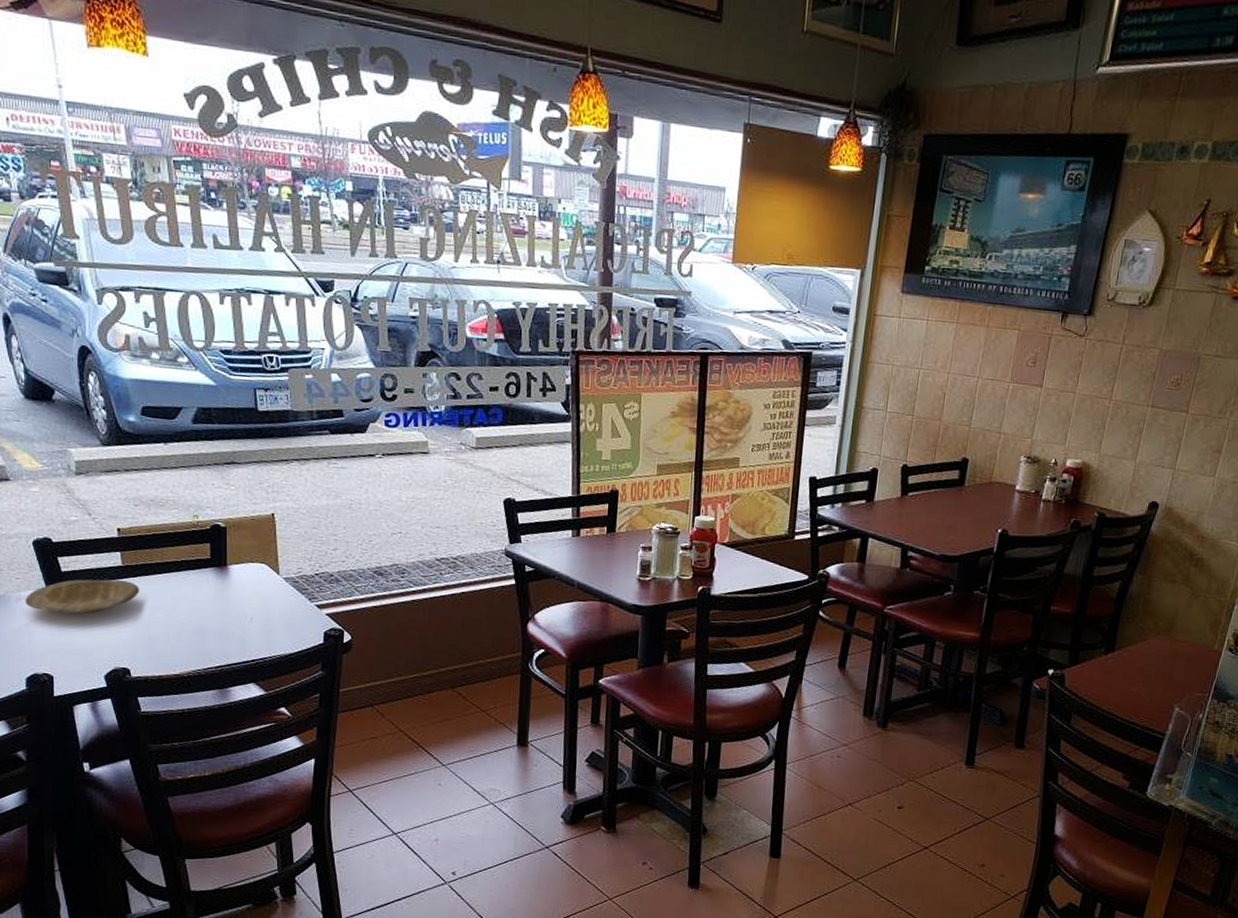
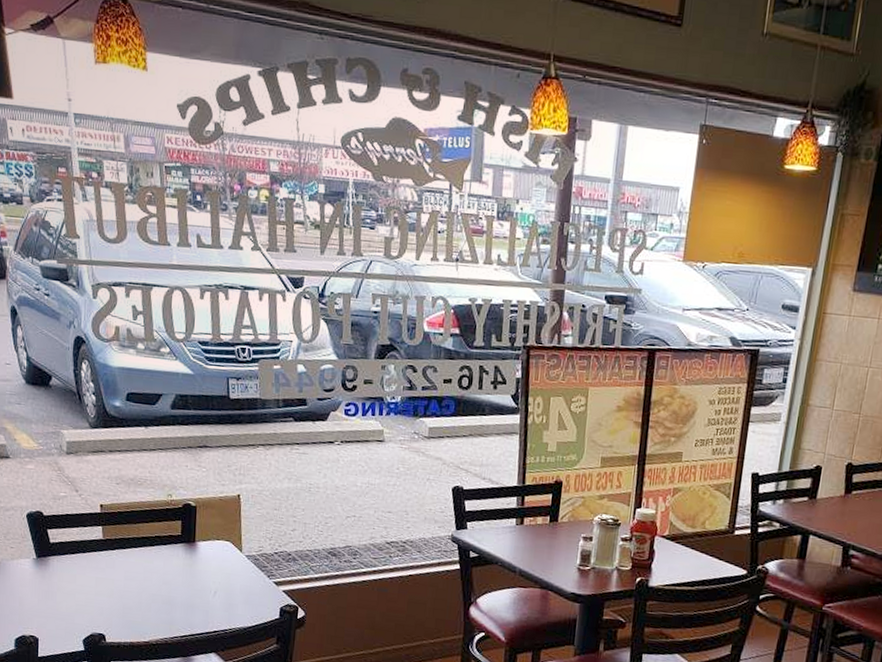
plate: present [25,579,140,615] -> none [17,550,118,583]

